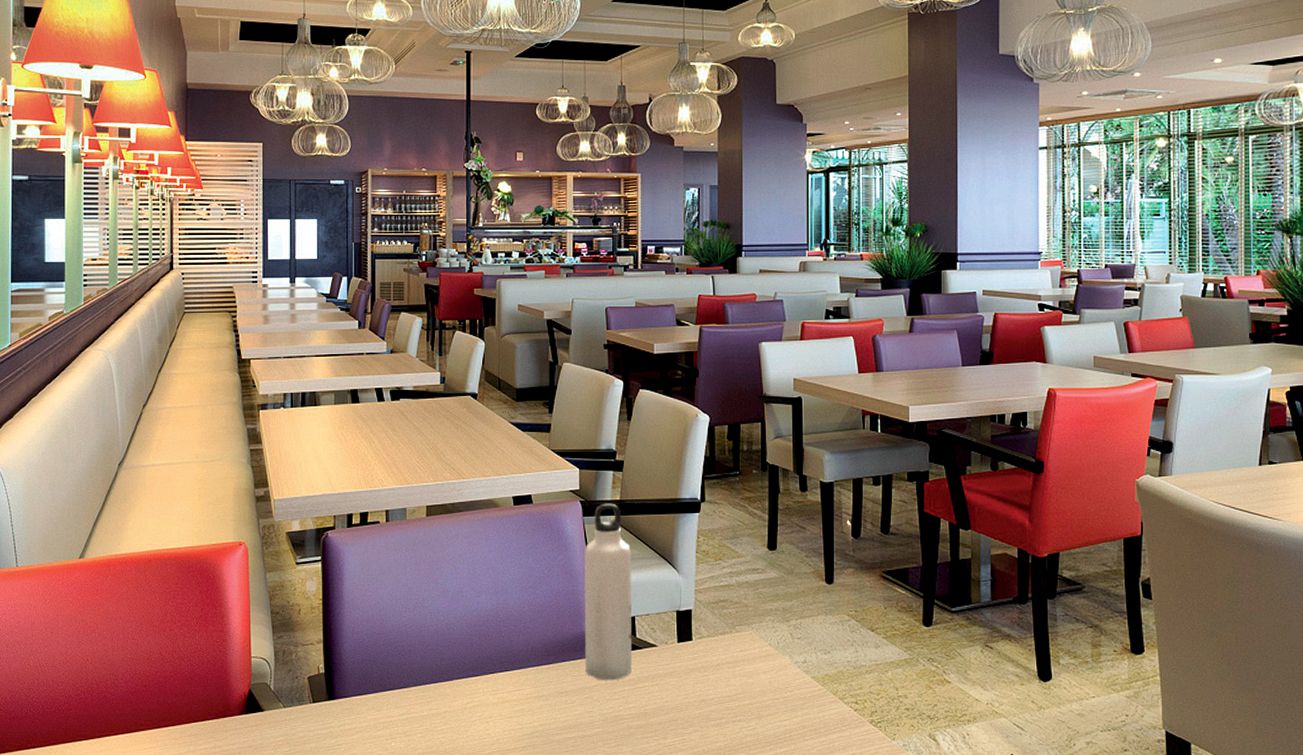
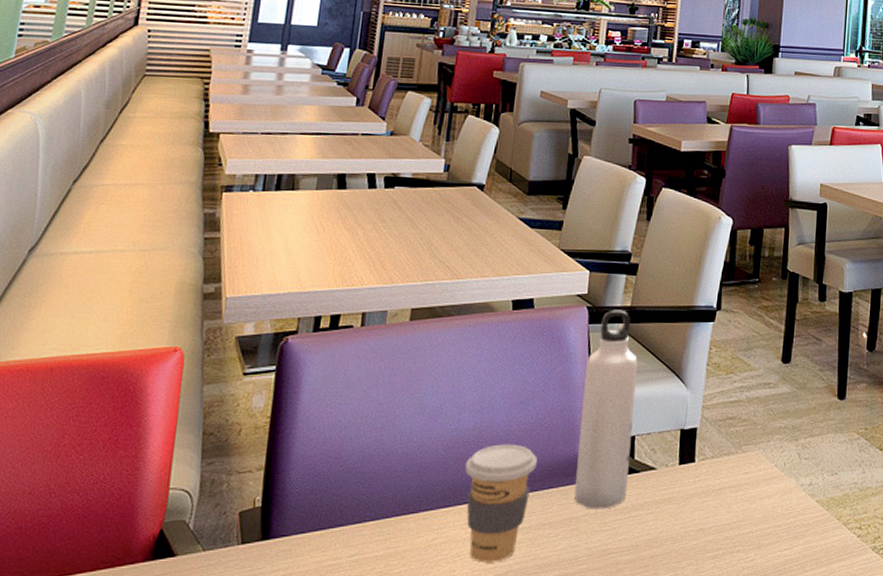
coffee cup: none [487,623,549,724] -> present [465,444,537,563]

